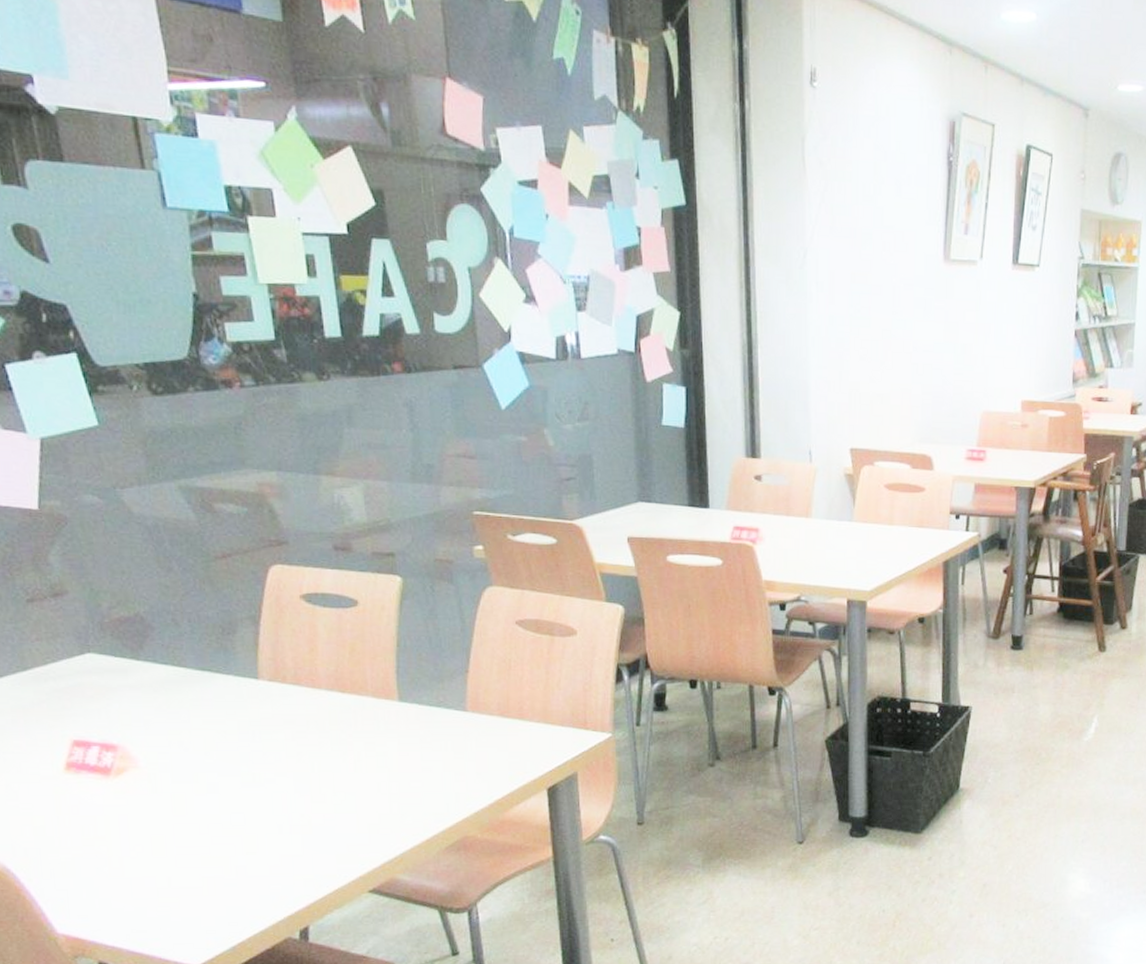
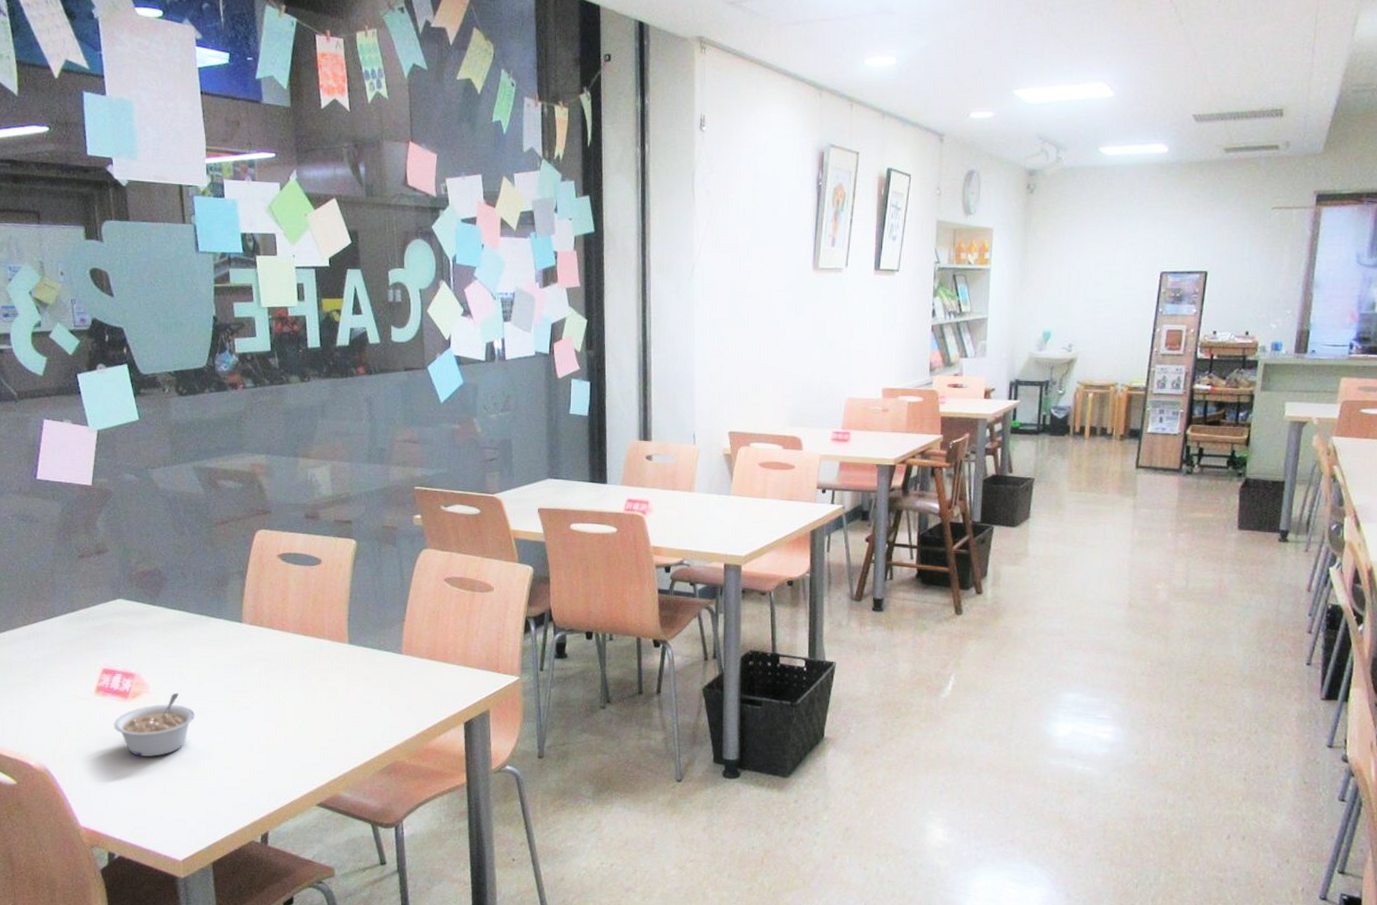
legume: none [93,766,203,845] -> present [113,692,195,757]

